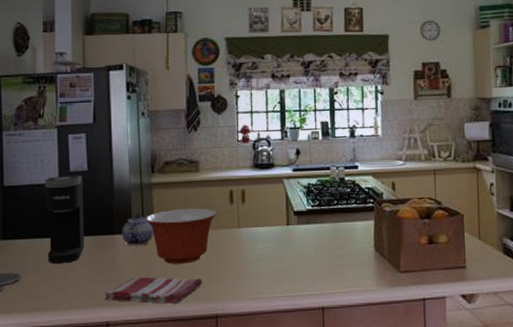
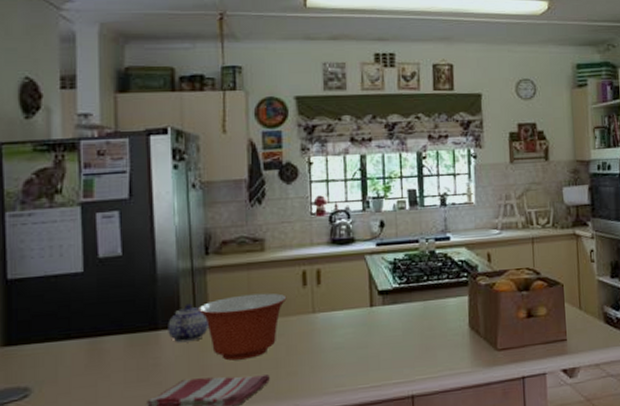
coffee maker: present [45,174,84,263] -> none [64,260,118,371]

